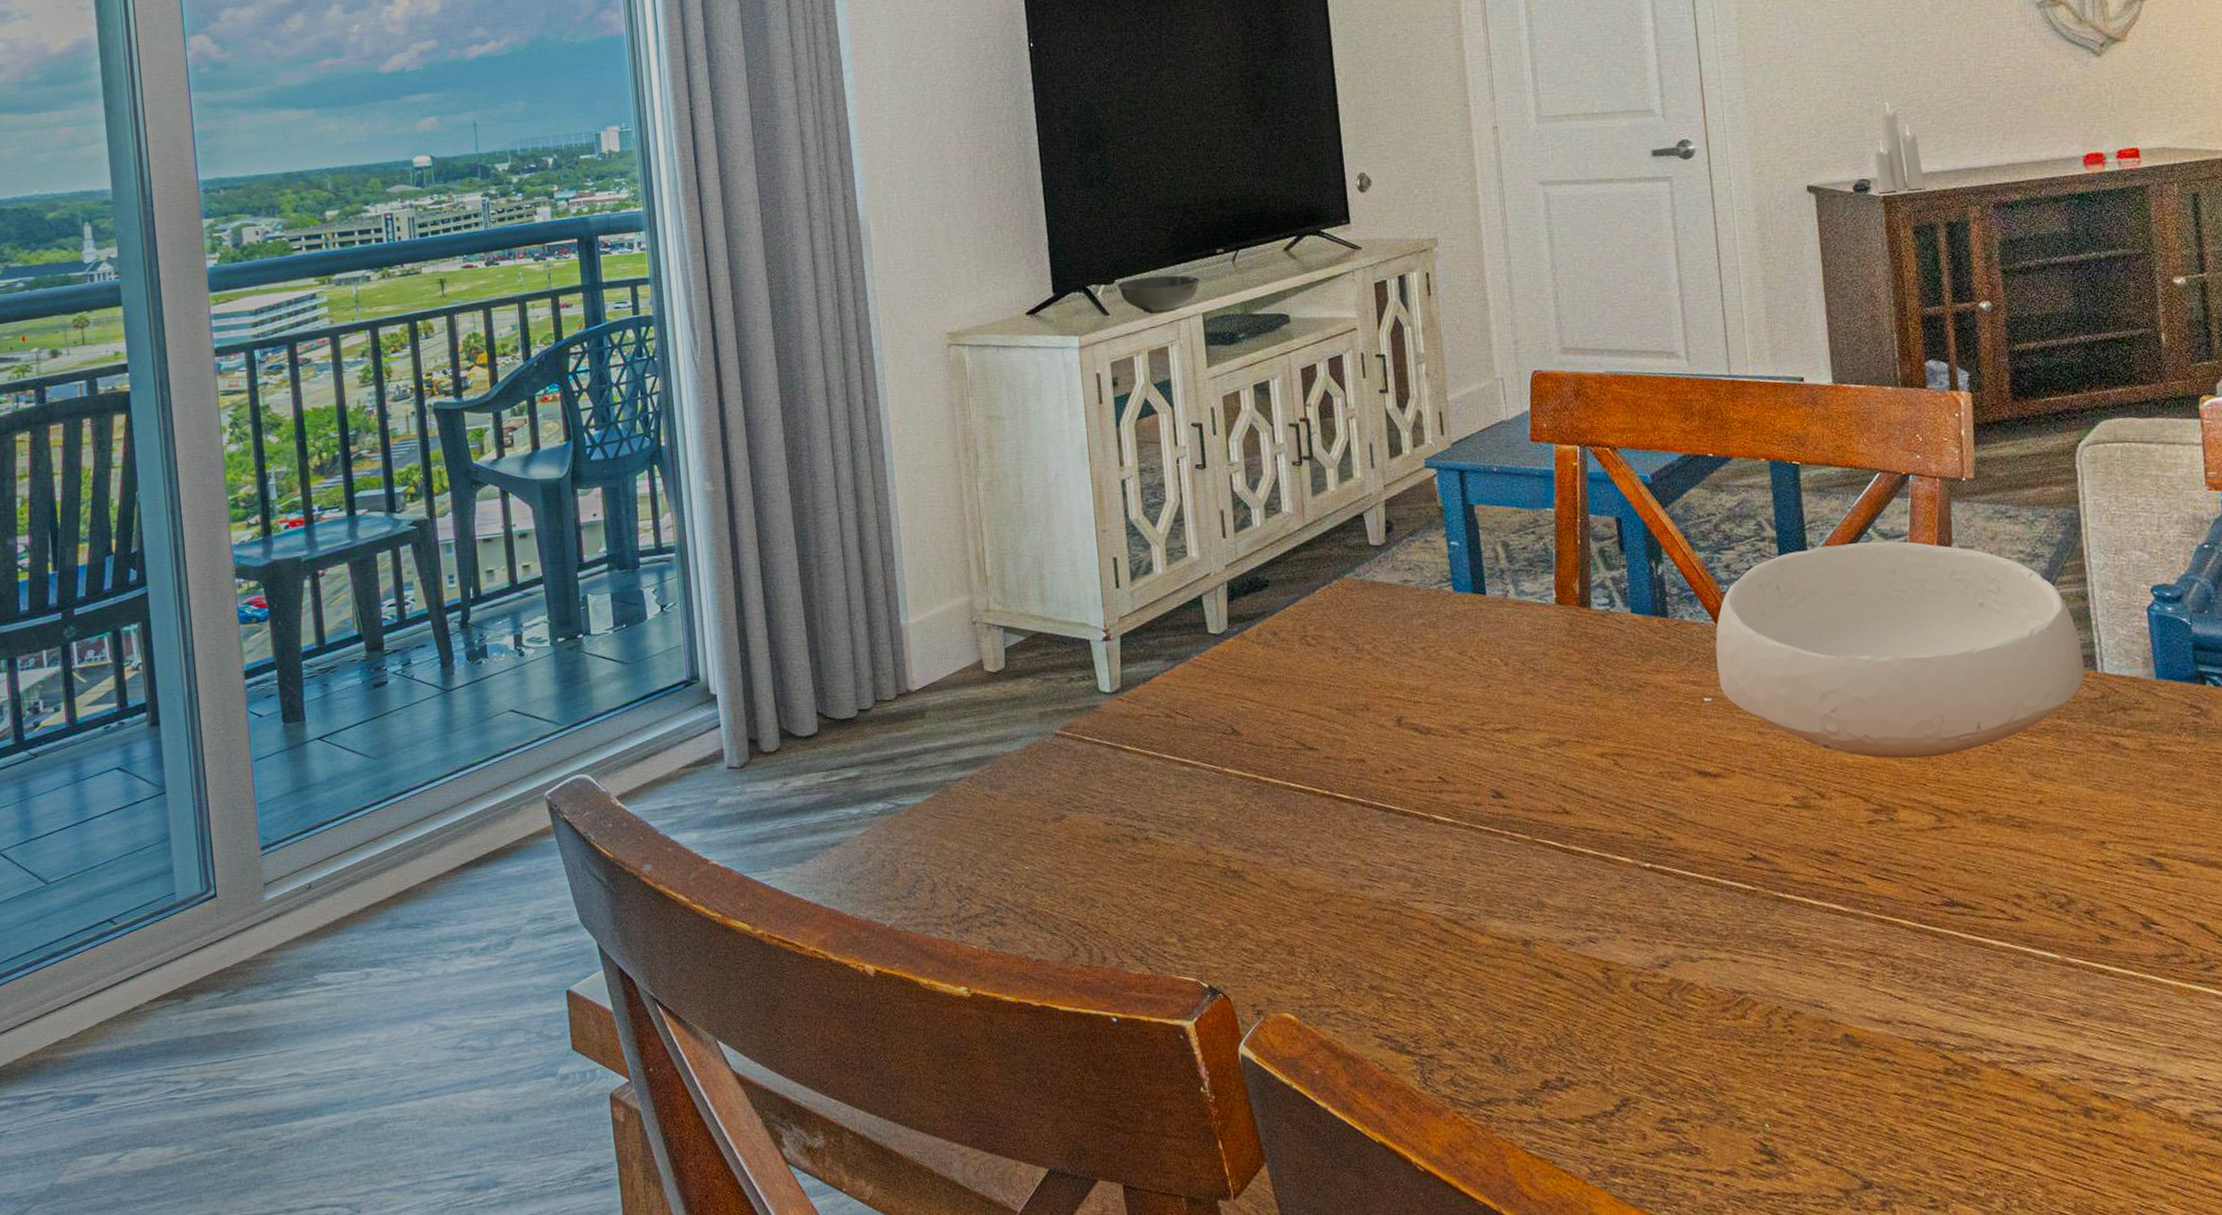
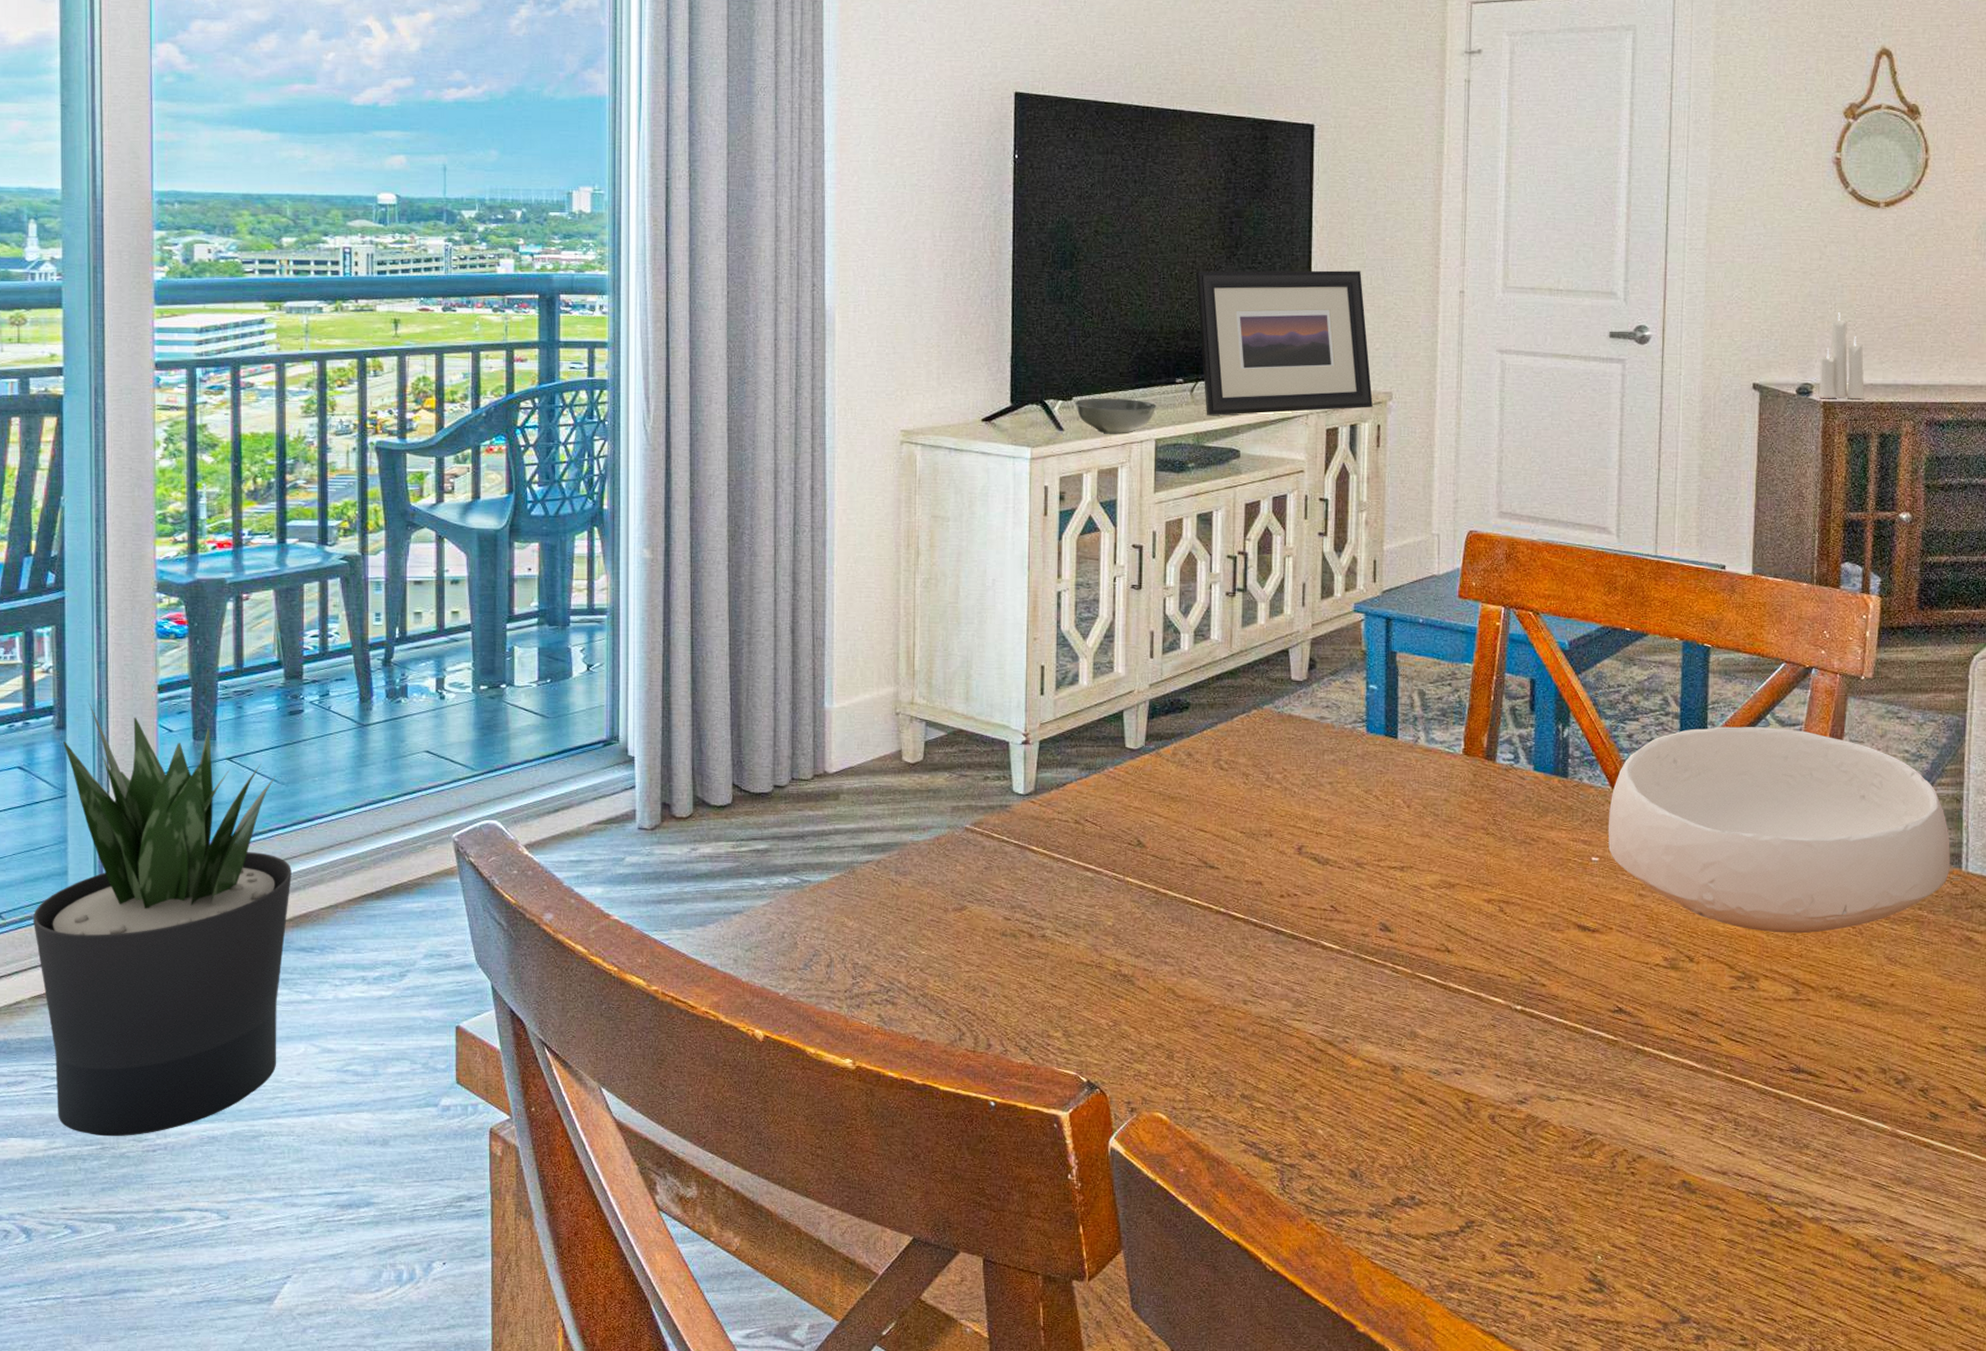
planter: none [143,695,394,1138] -> present [32,702,292,1137]
picture frame: none [1224,118,1419,284] -> present [1196,270,1373,416]

